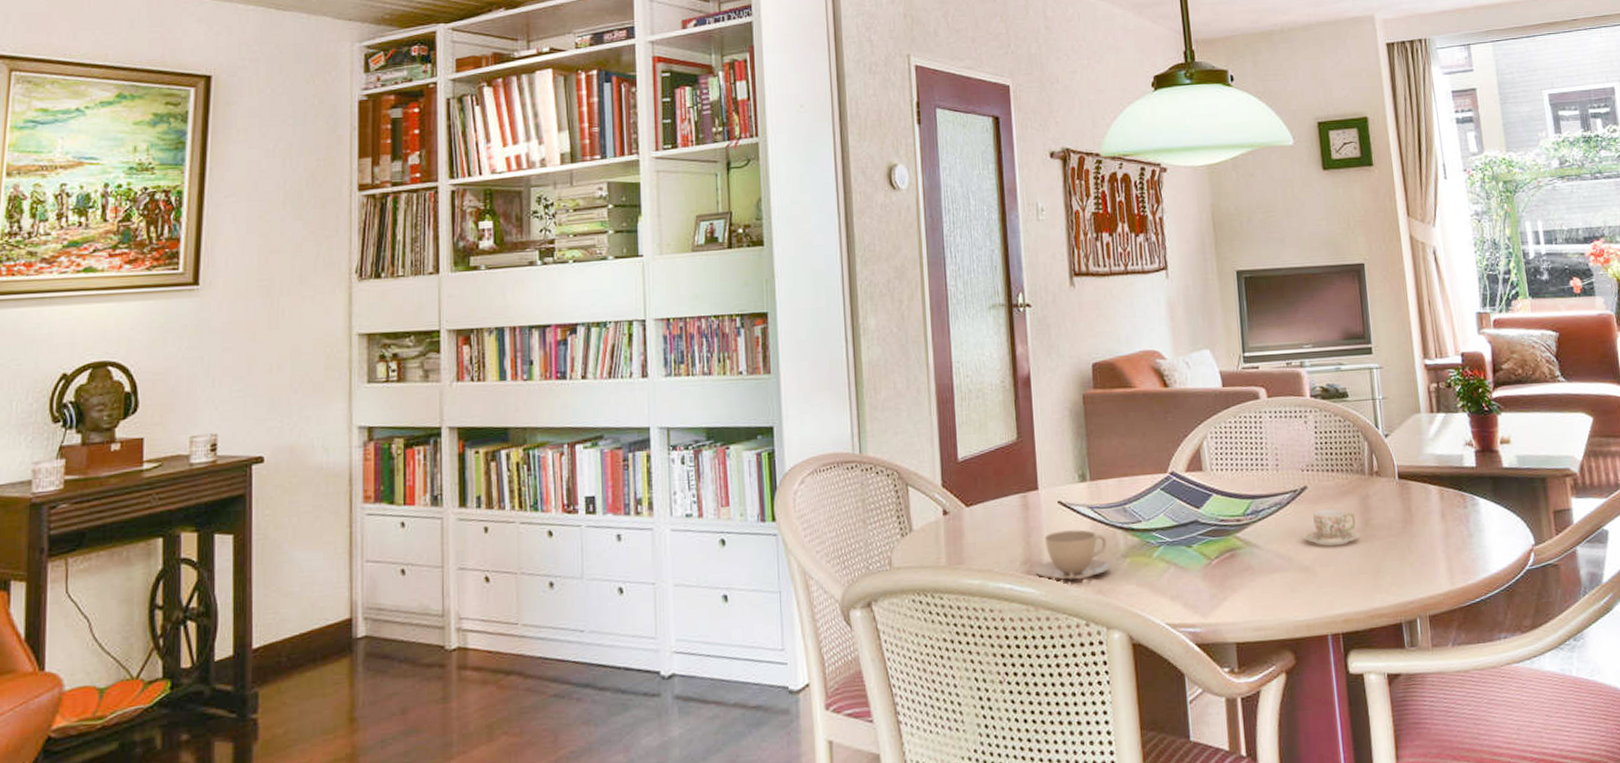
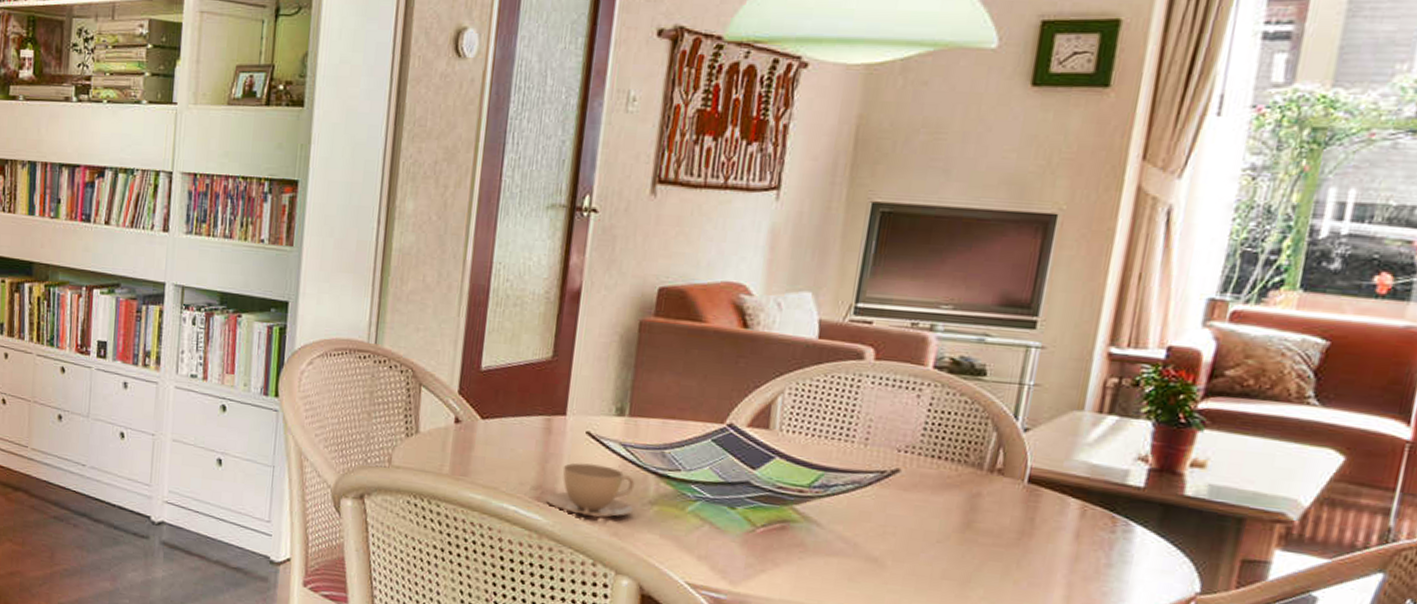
teacup: present [1302,509,1360,546] -> none [879,498,957,543]

